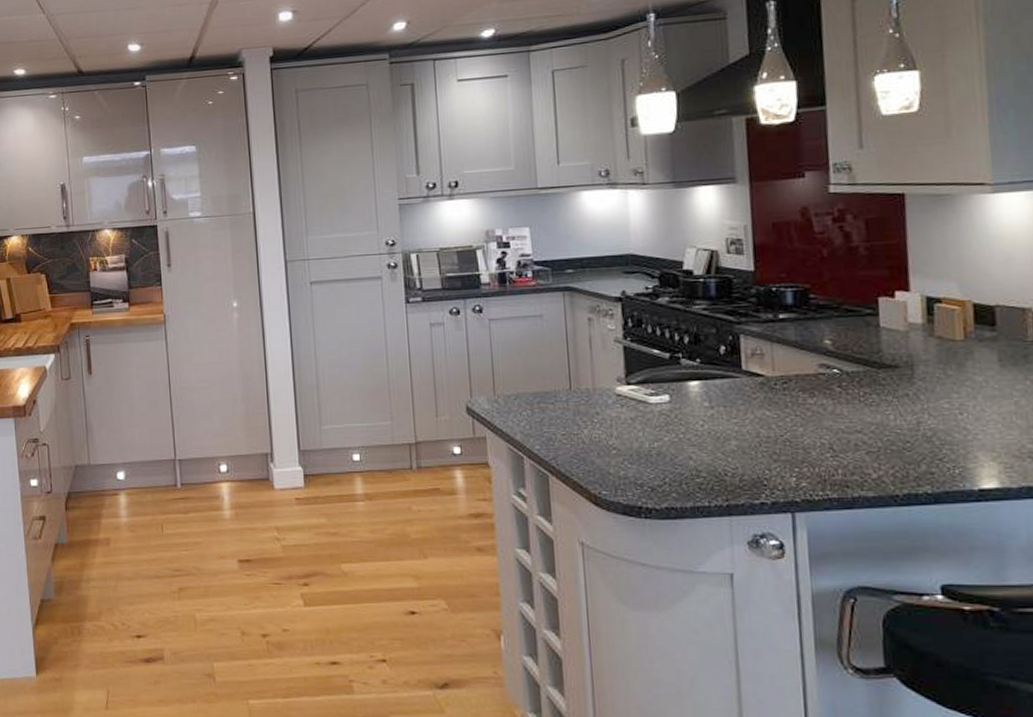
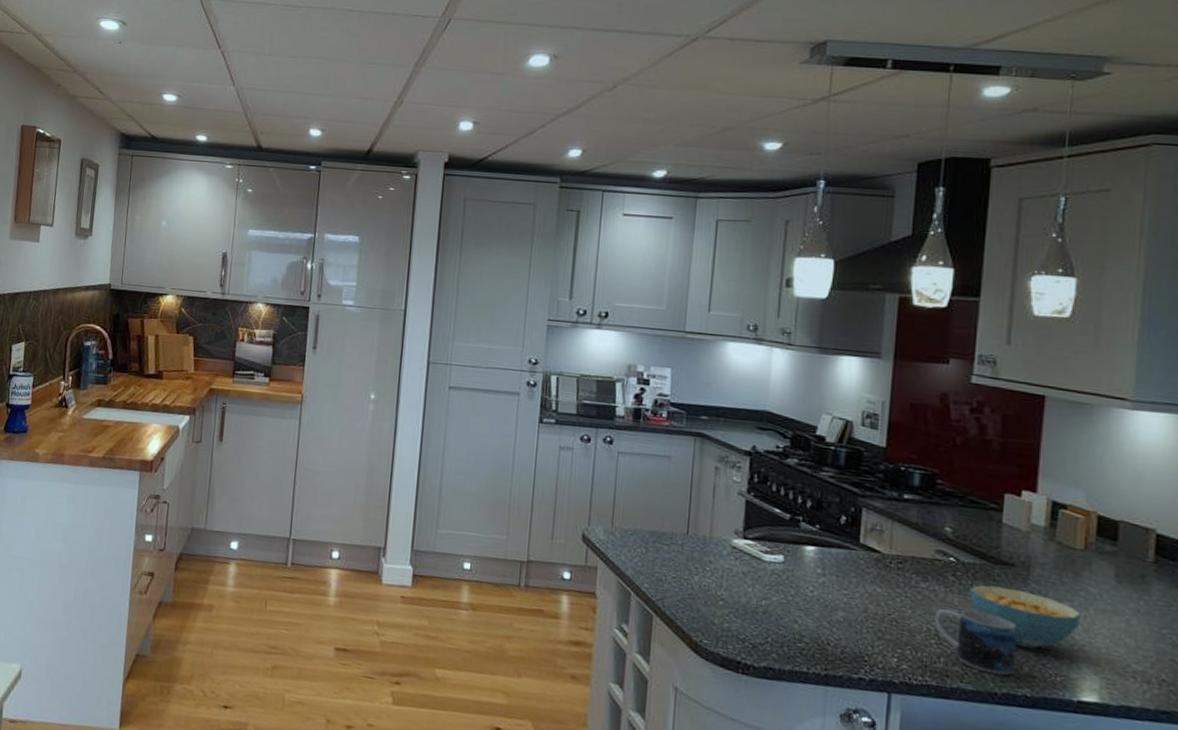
mug: none [826,418,913,477] -> present [934,608,1017,676]
cereal bowl: none [857,390,971,446] -> present [969,585,1081,649]

